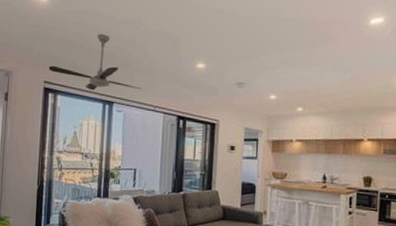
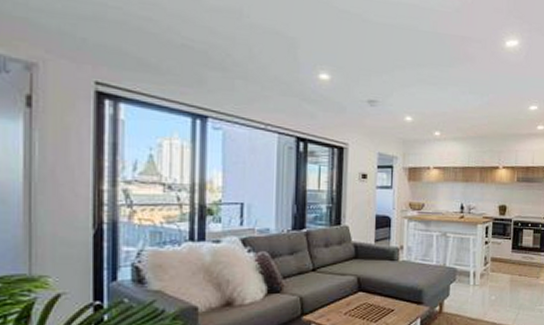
ceiling fan: present [48,33,142,91] -> none [101,21,247,102]

